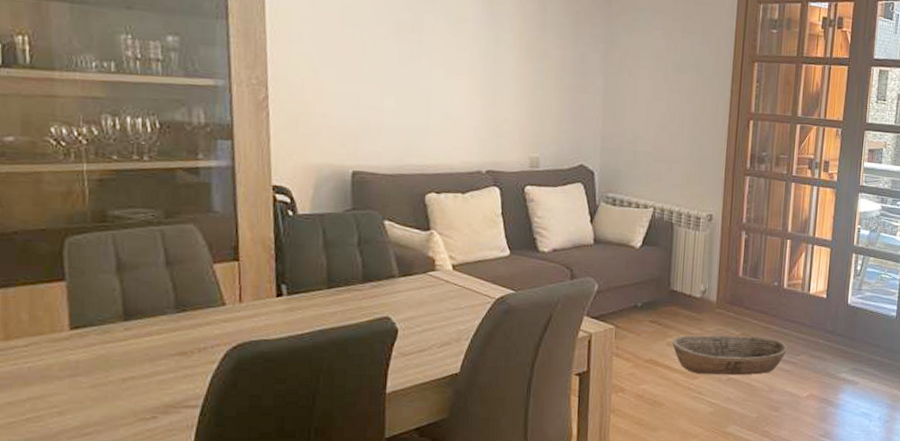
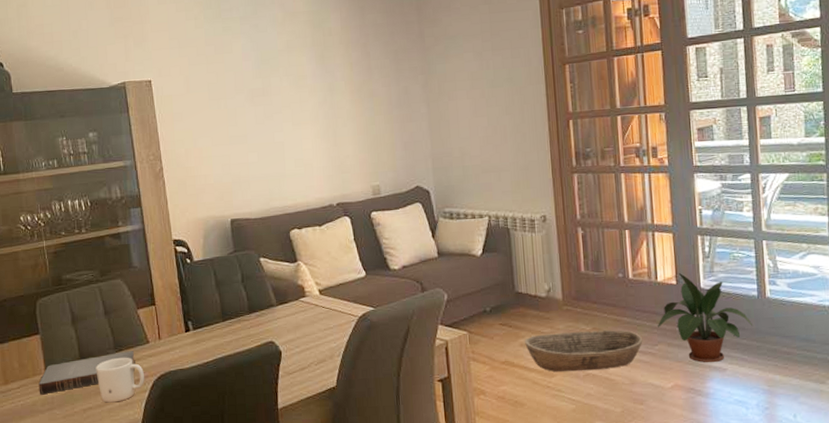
book: none [57,312,204,357] -> present [38,351,136,395]
mug: none [145,319,214,373] -> present [95,357,145,403]
potted plant: none [803,287,887,375] -> present [658,272,752,363]

